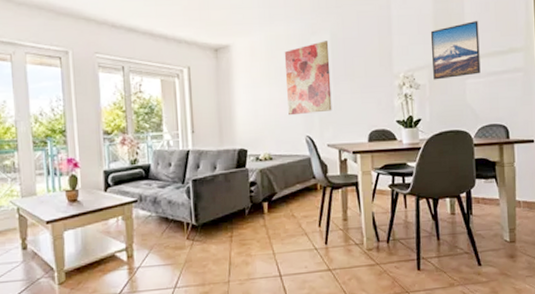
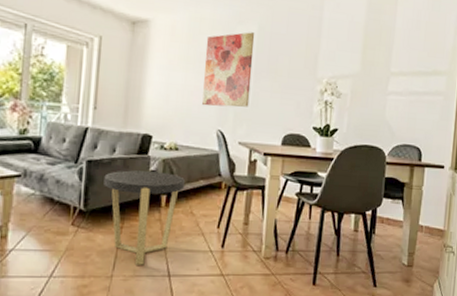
side table: none [209,181,284,269] -> present [103,170,186,265]
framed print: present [430,20,481,80] -> none [356,36,408,92]

